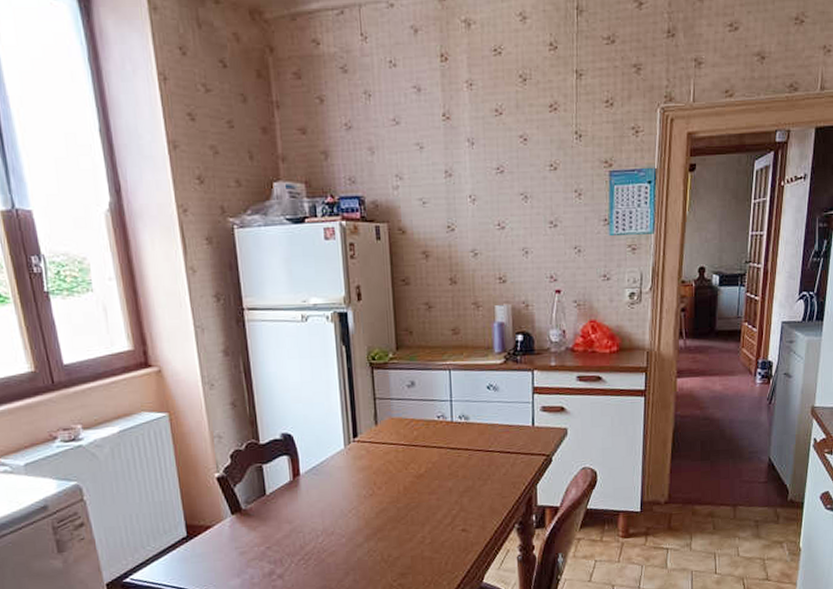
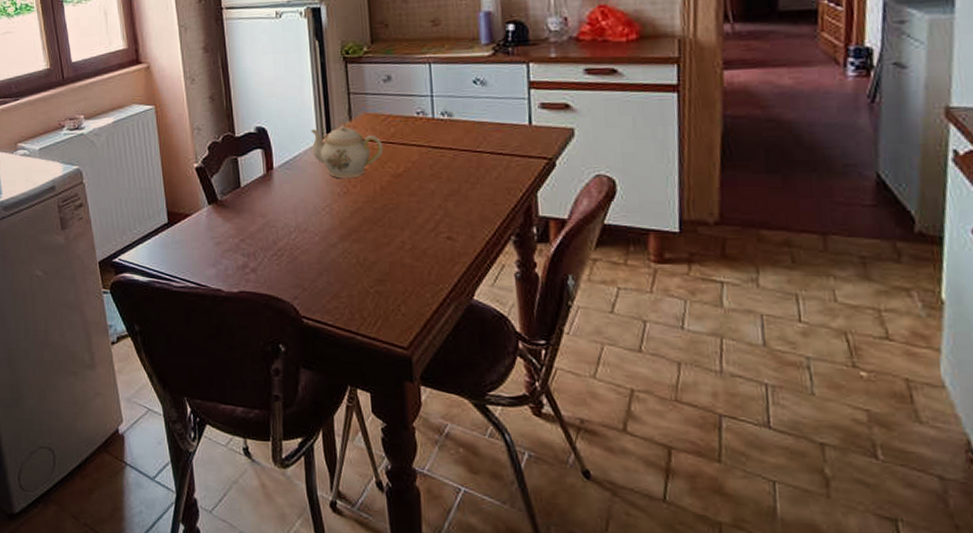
teapot: none [338,430,407,482] -> present [311,126,384,179]

